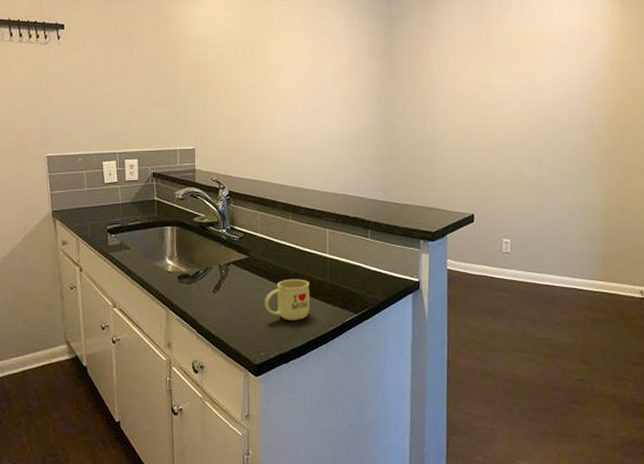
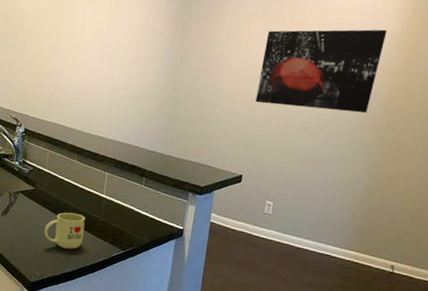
wall art: none [476,48,598,136] -> present [255,29,387,114]

